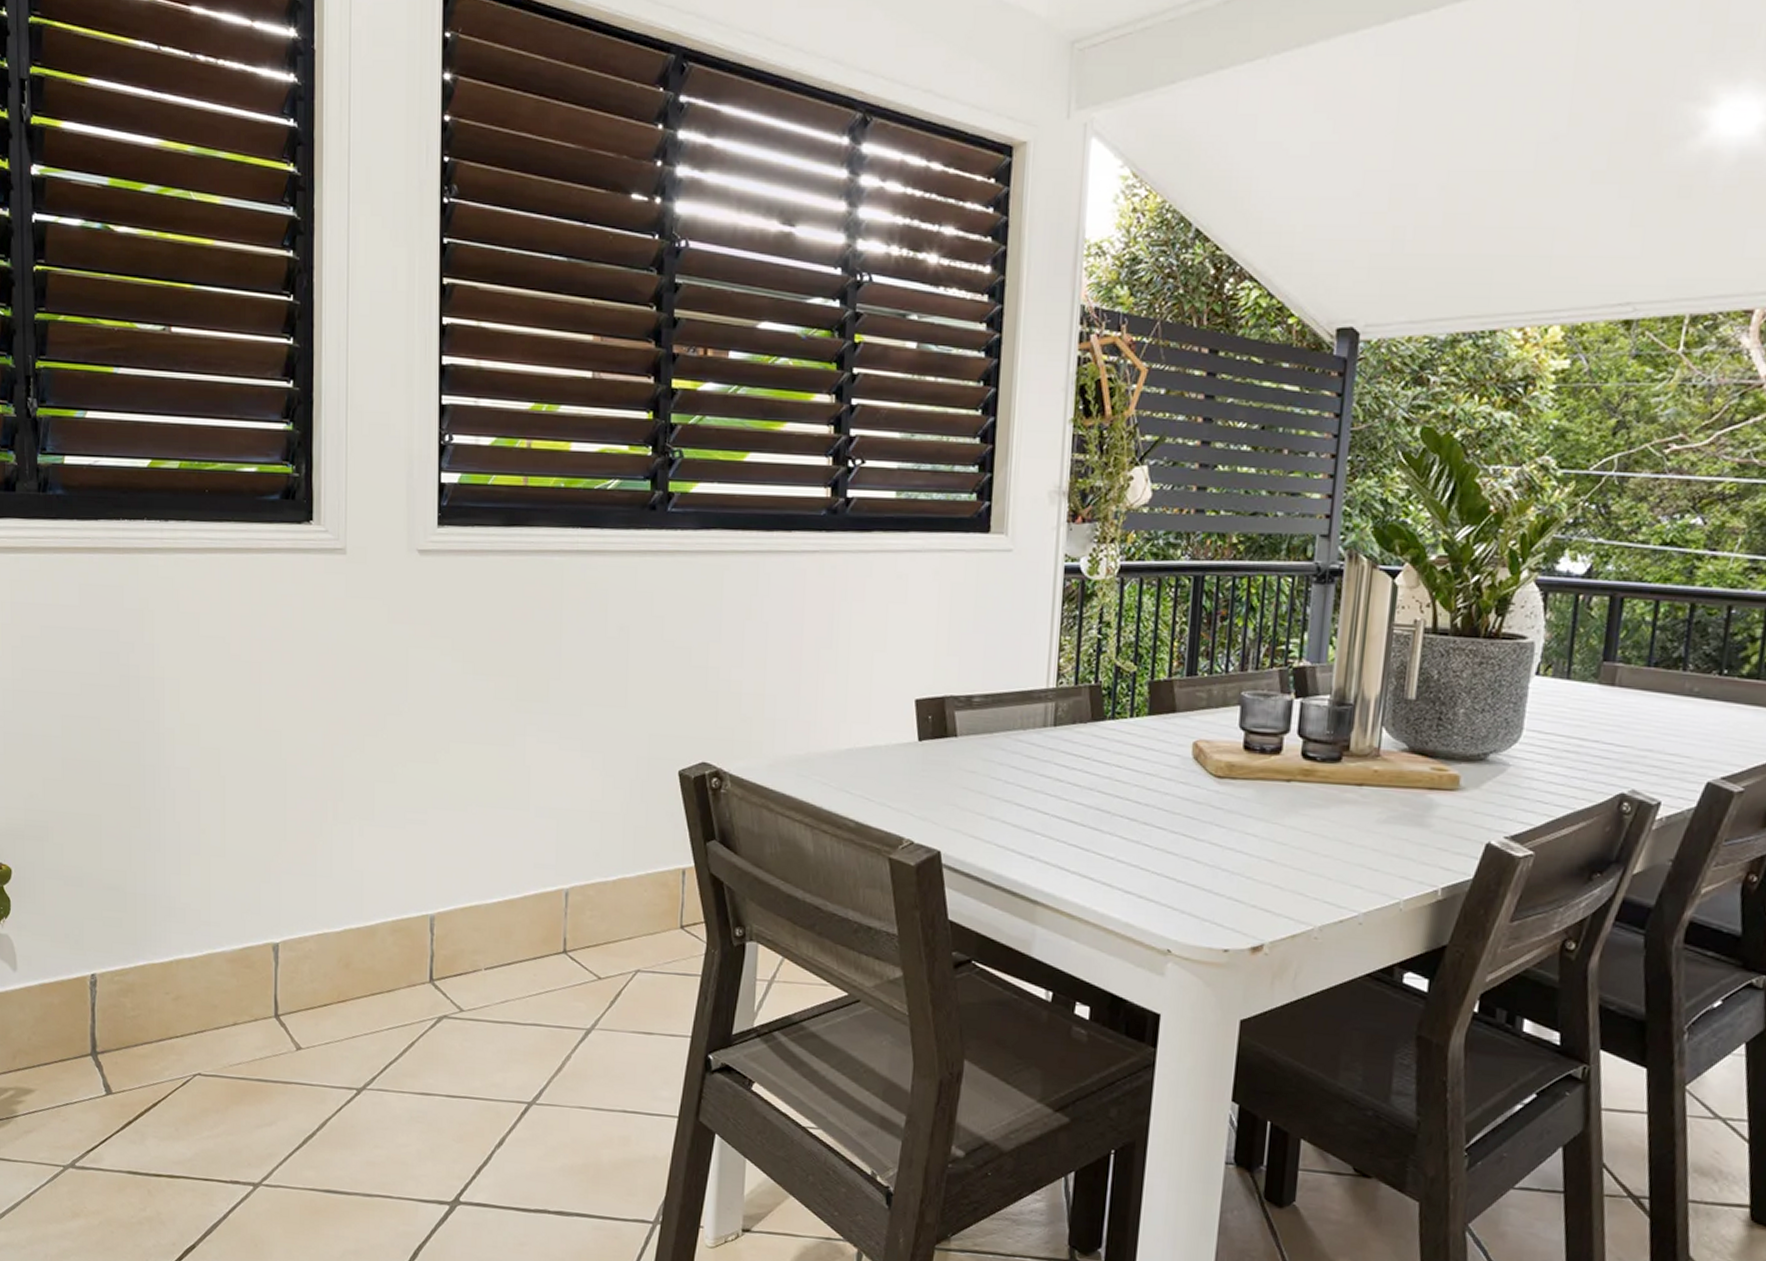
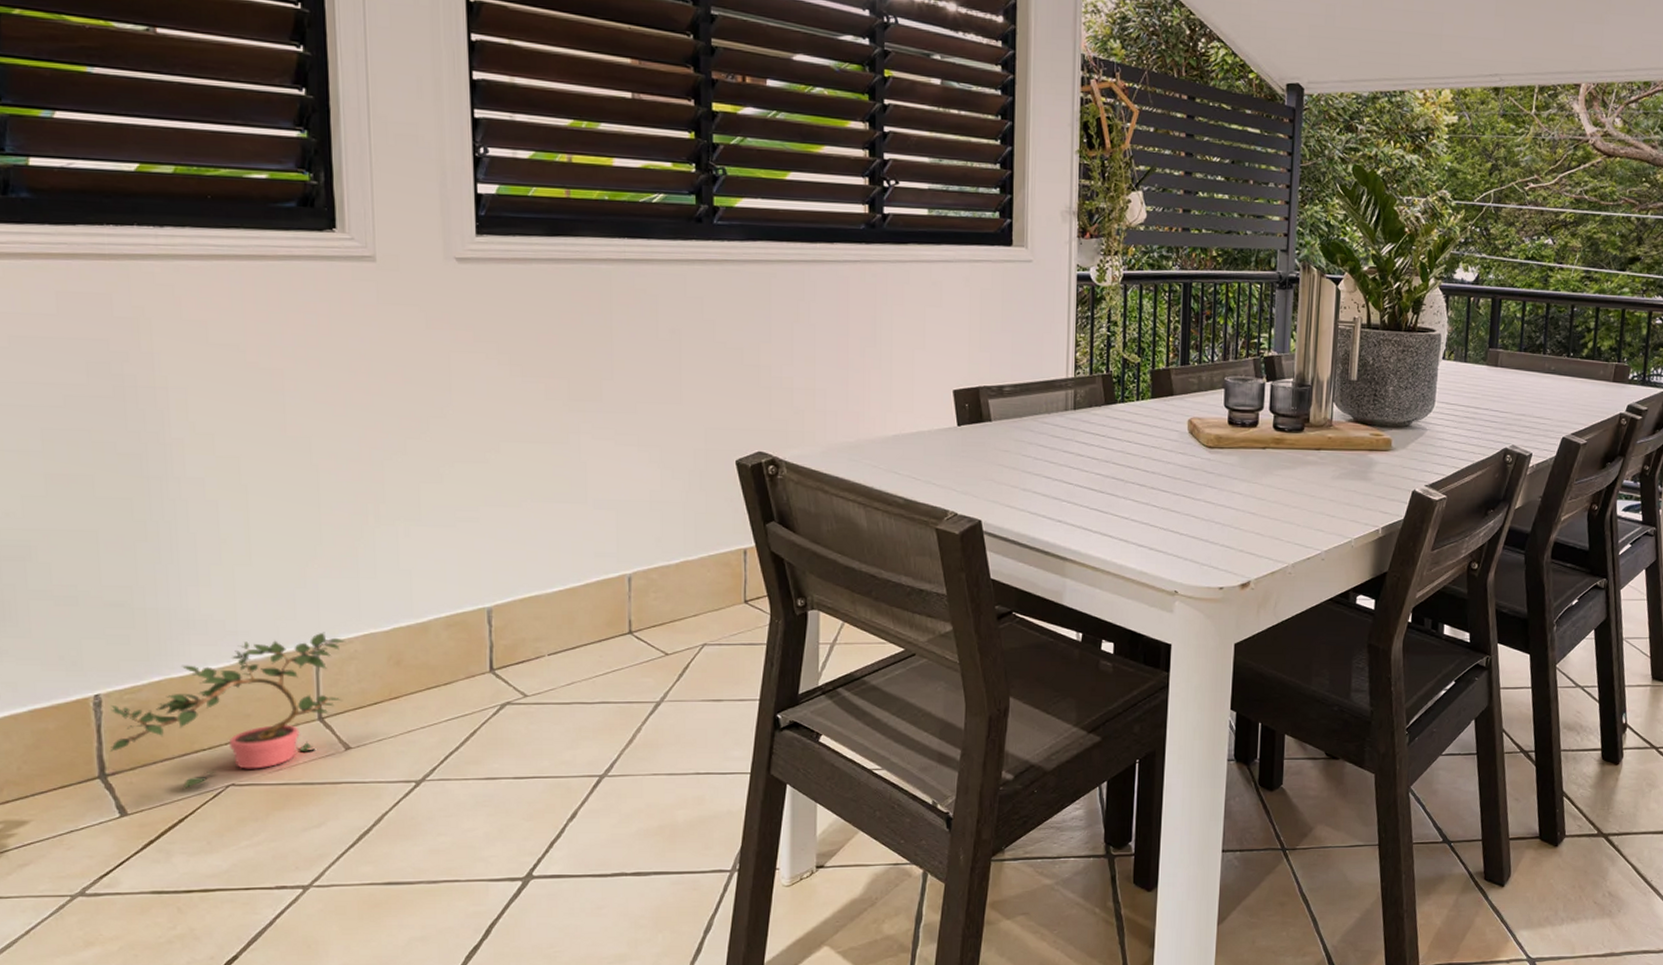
potted plant: none [101,928,302,1075] -> present [109,632,346,790]

